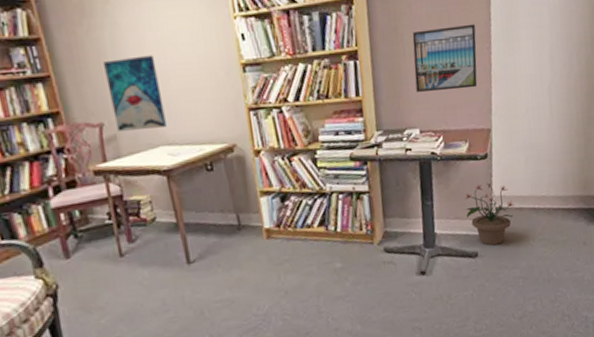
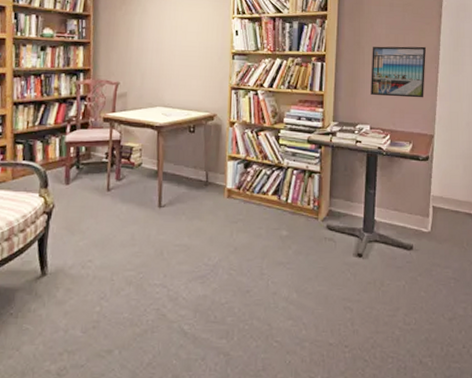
wall art: present [104,55,166,132] -> none [128,36,168,93]
potted plant: present [465,182,515,246] -> none [404,182,451,242]

